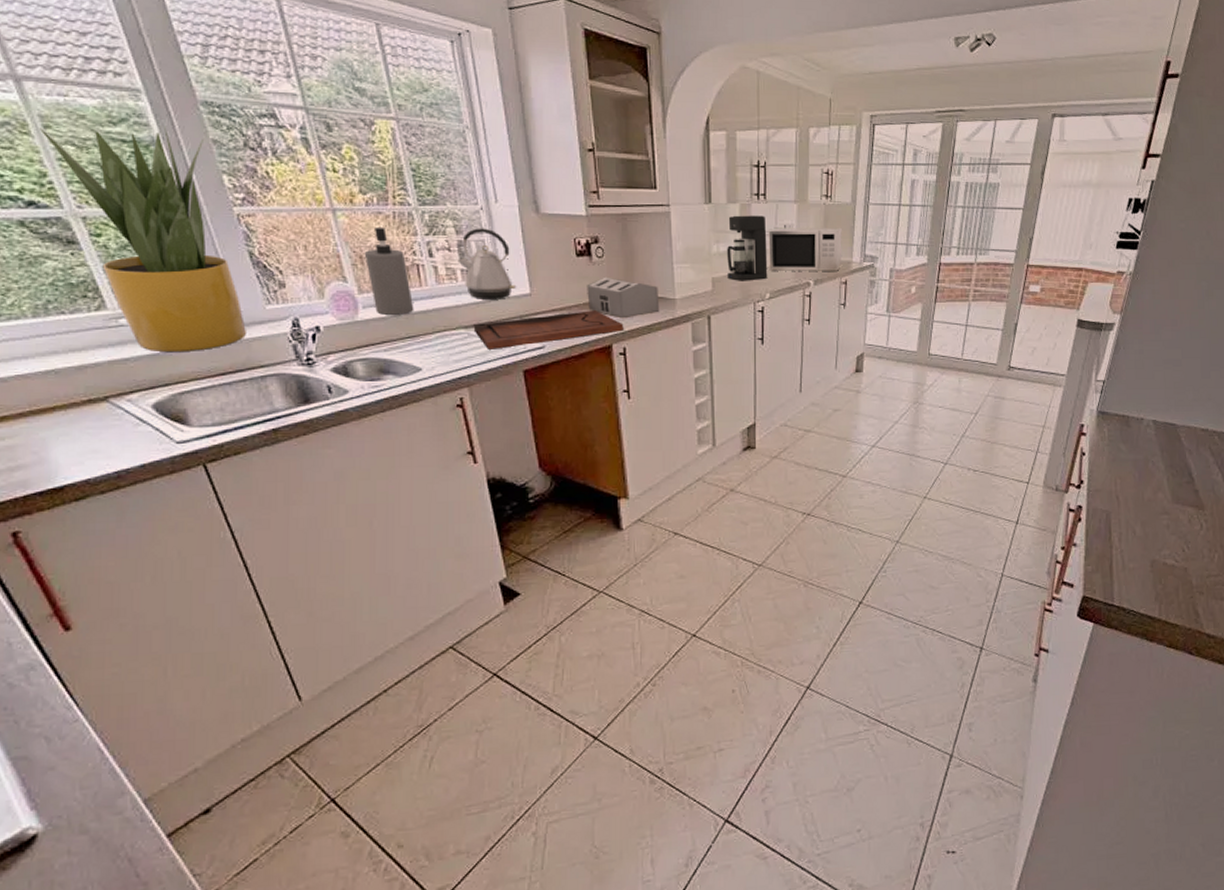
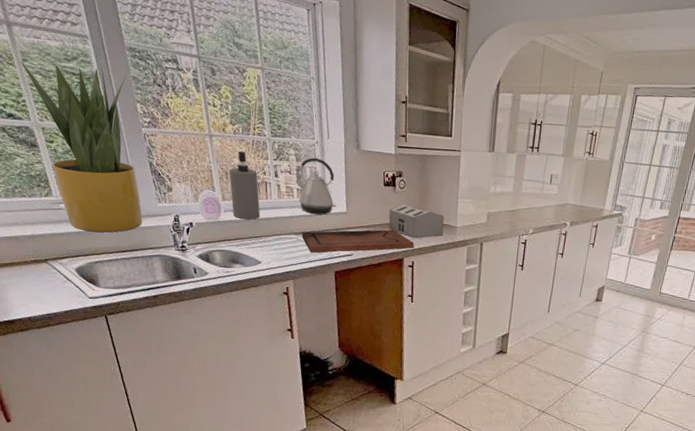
coffee maker: present [727,215,768,281] -> none [500,163,537,218]
microwave: present [768,227,842,271] -> none [534,176,599,216]

